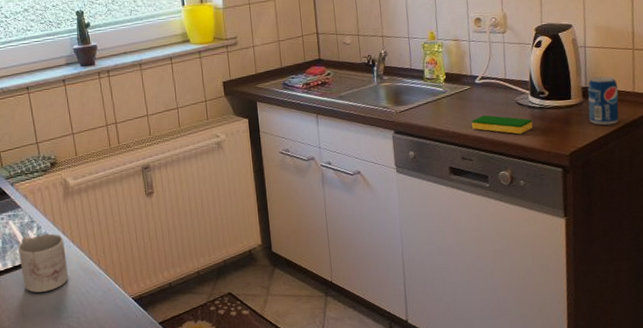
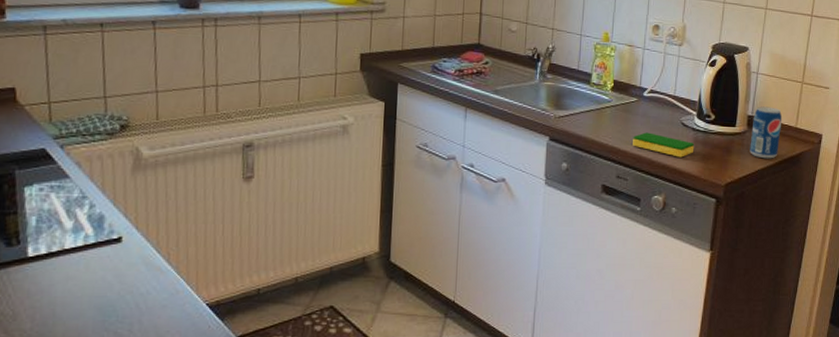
mug: present [18,233,69,293] -> none [58,214,125,288]

